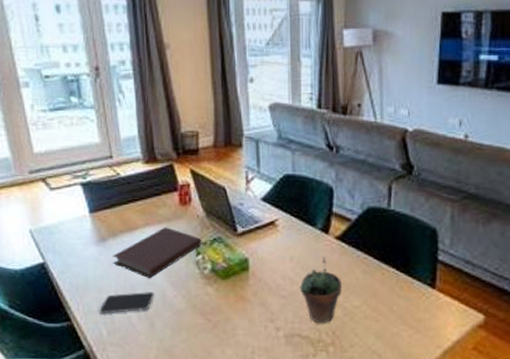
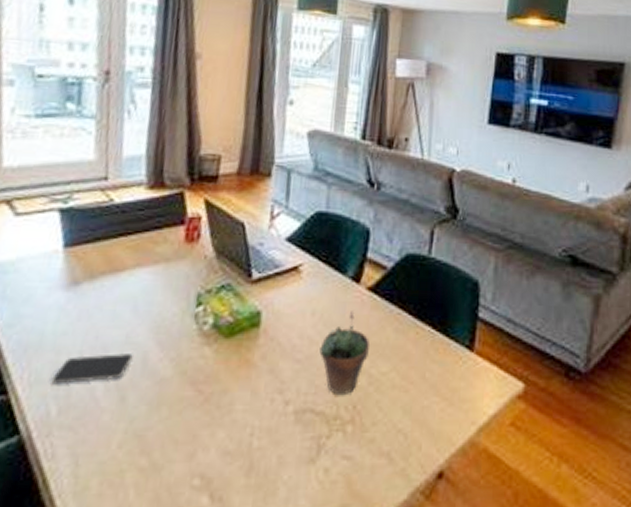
notebook: present [113,227,202,278] -> none [83,269,207,335]

